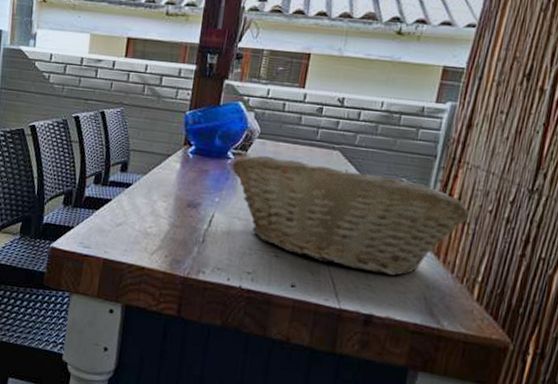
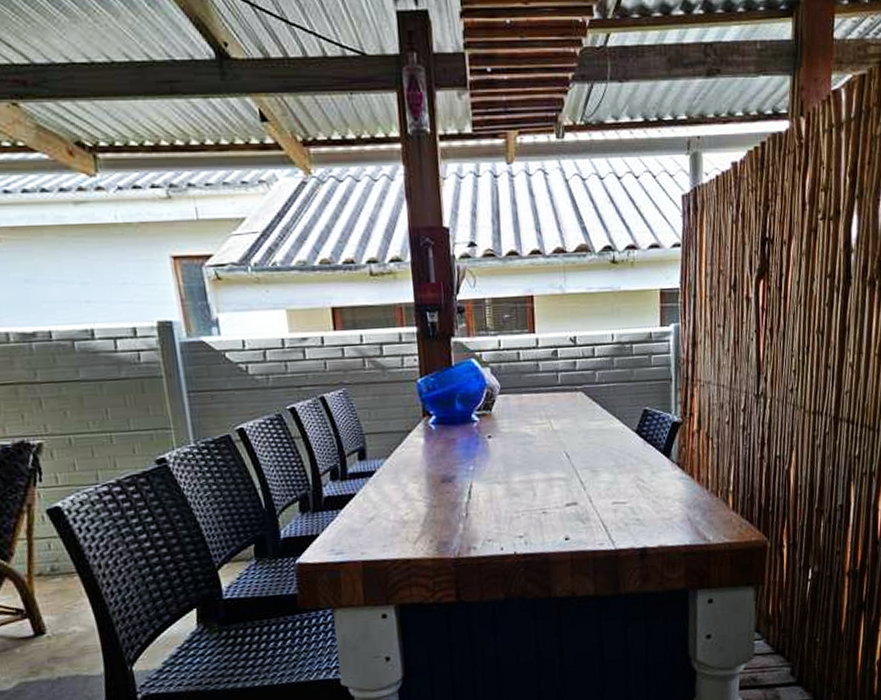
fruit basket: present [231,155,470,276] -> none [478,409,711,509]

